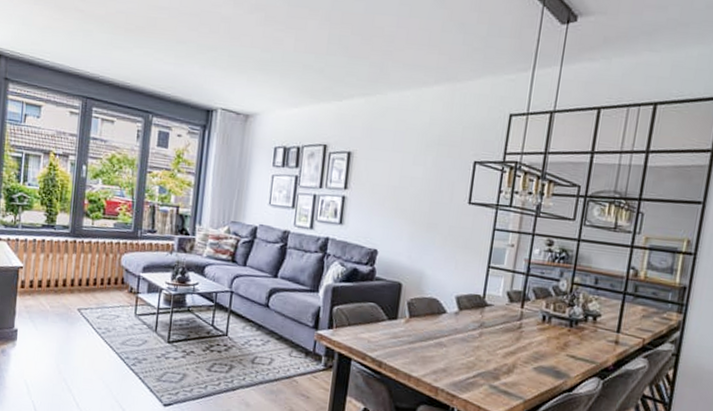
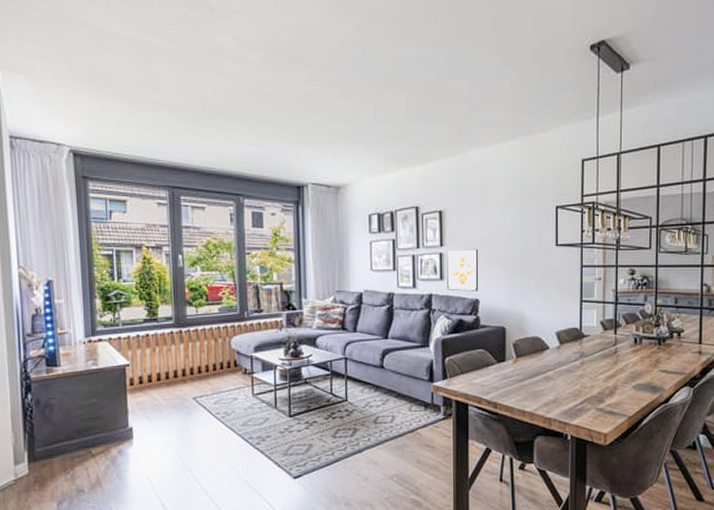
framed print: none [345,193,384,241] -> present [447,249,479,291]

